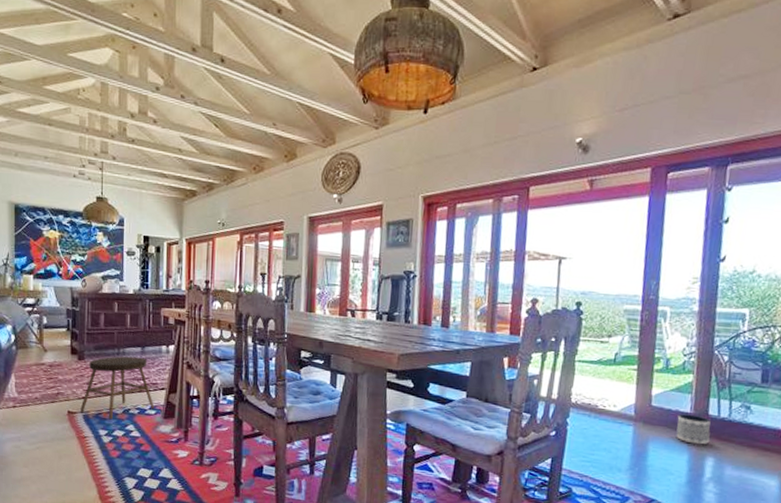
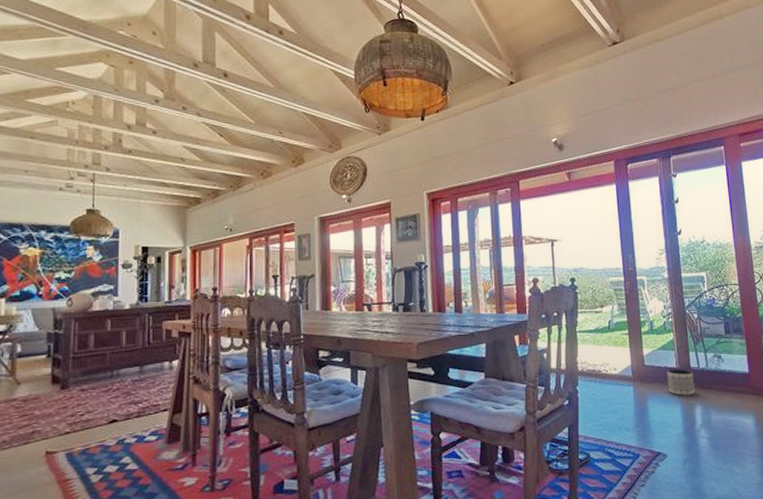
stool: present [80,356,155,420] -> none [62,377,156,454]

